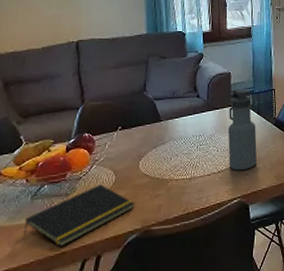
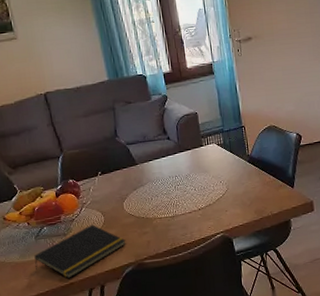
water bottle: present [228,88,257,171] -> none [201,127,235,208]

